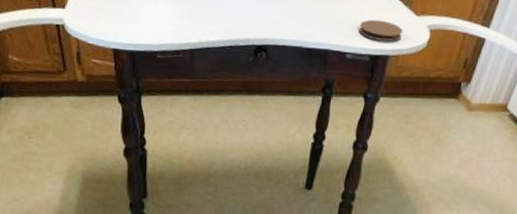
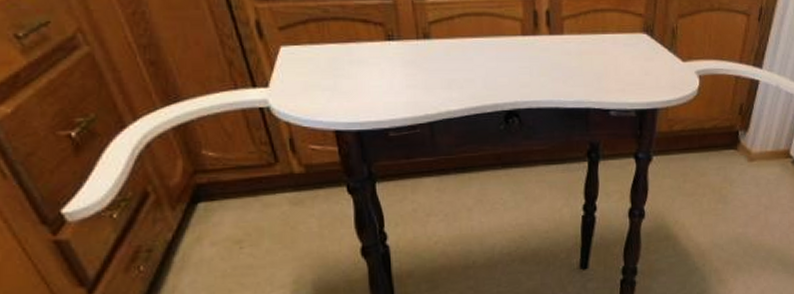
coaster: present [359,19,403,42] -> none [621,69,670,93]

